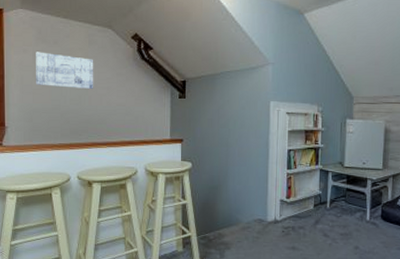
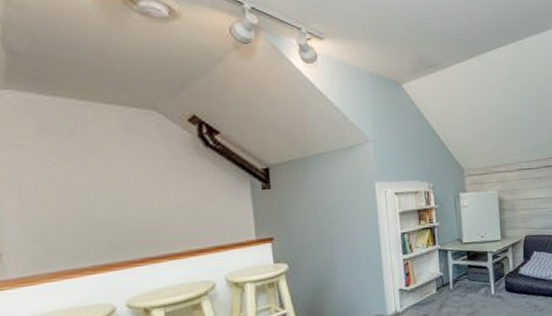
wall art: present [36,52,94,89] -> none [39,146,139,192]

